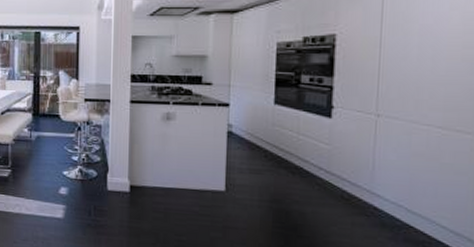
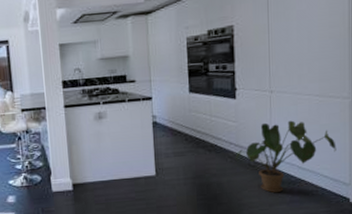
house plant: none [326,150,462,236] -> present [236,120,336,193]

